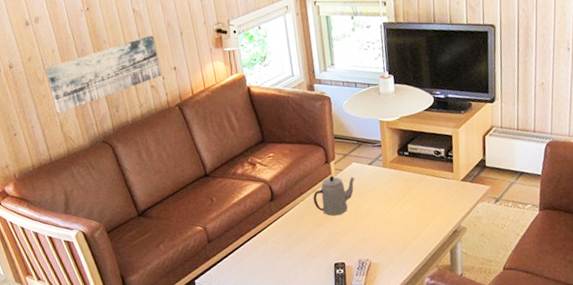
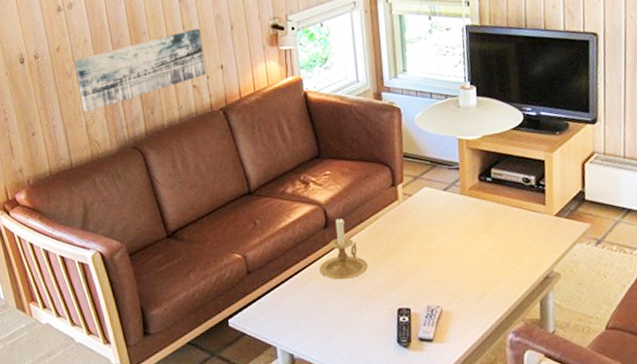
candle holder: none [268,191,308,243] -> present [319,217,368,280]
teapot: present [313,175,355,216] -> none [375,201,427,250]

